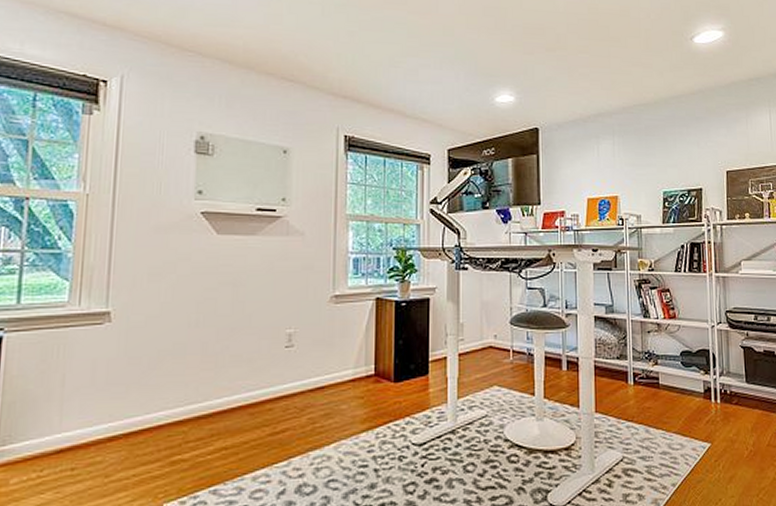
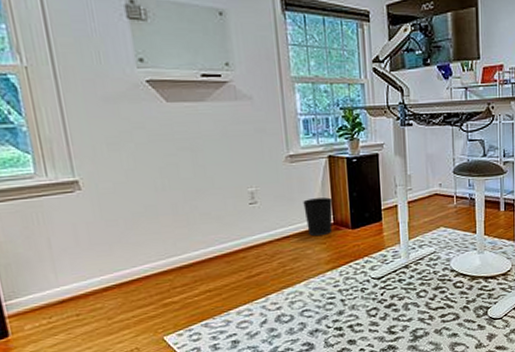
wastebasket: none [343,344,376,389] -> present [303,197,333,237]

